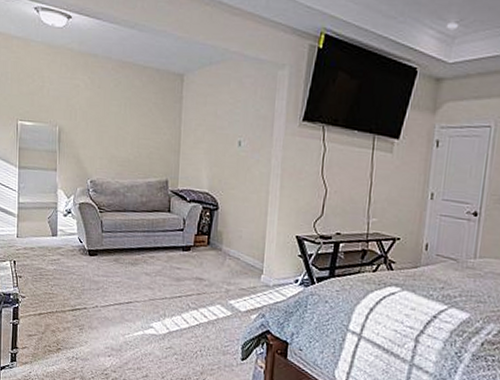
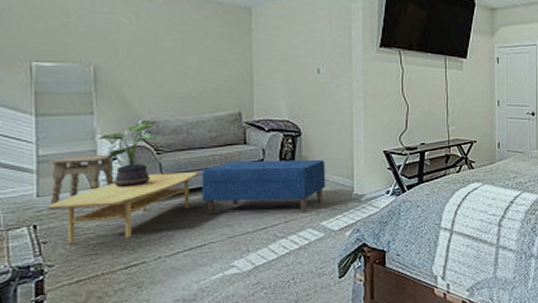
coffee table: none [23,229,130,285] -> present [48,172,198,243]
side table: none [24,205,70,249] -> present [49,154,116,209]
potted plant: none [59,180,103,240] -> present [98,120,159,188]
bench: none [131,227,238,289] -> present [201,159,326,215]

